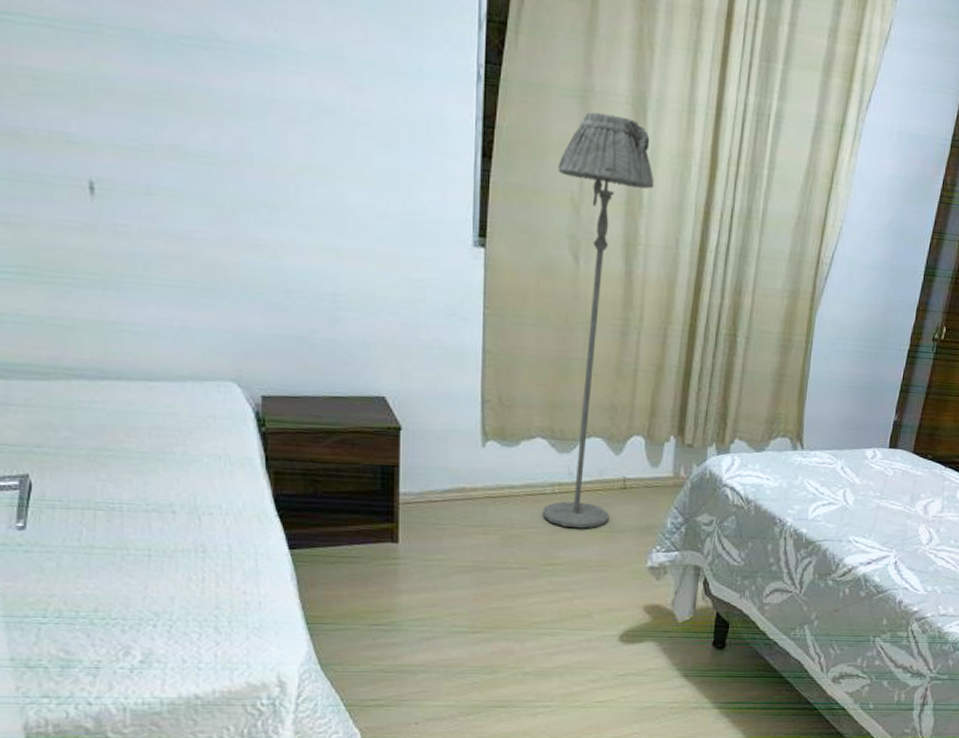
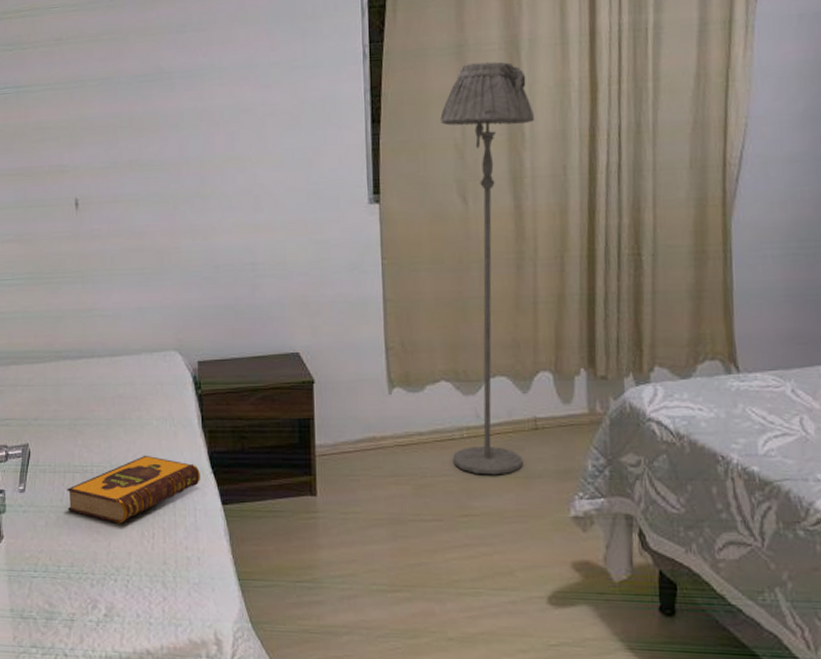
hardback book: none [86,494,263,567] -> present [67,455,200,524]

